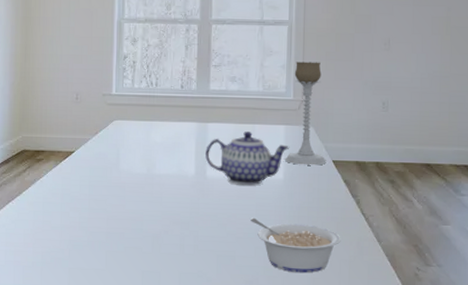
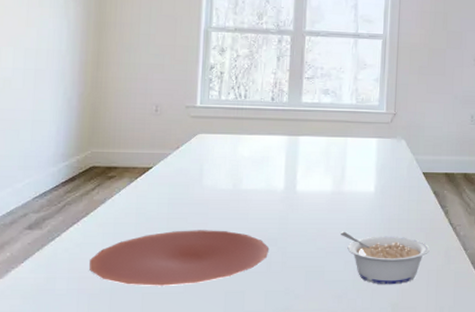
plate: none [23,211,182,263] -> present [89,230,270,286]
teapot: present [205,131,290,186] -> none [295,145,382,199]
candle holder: present [285,61,326,166] -> none [377,75,417,178]

